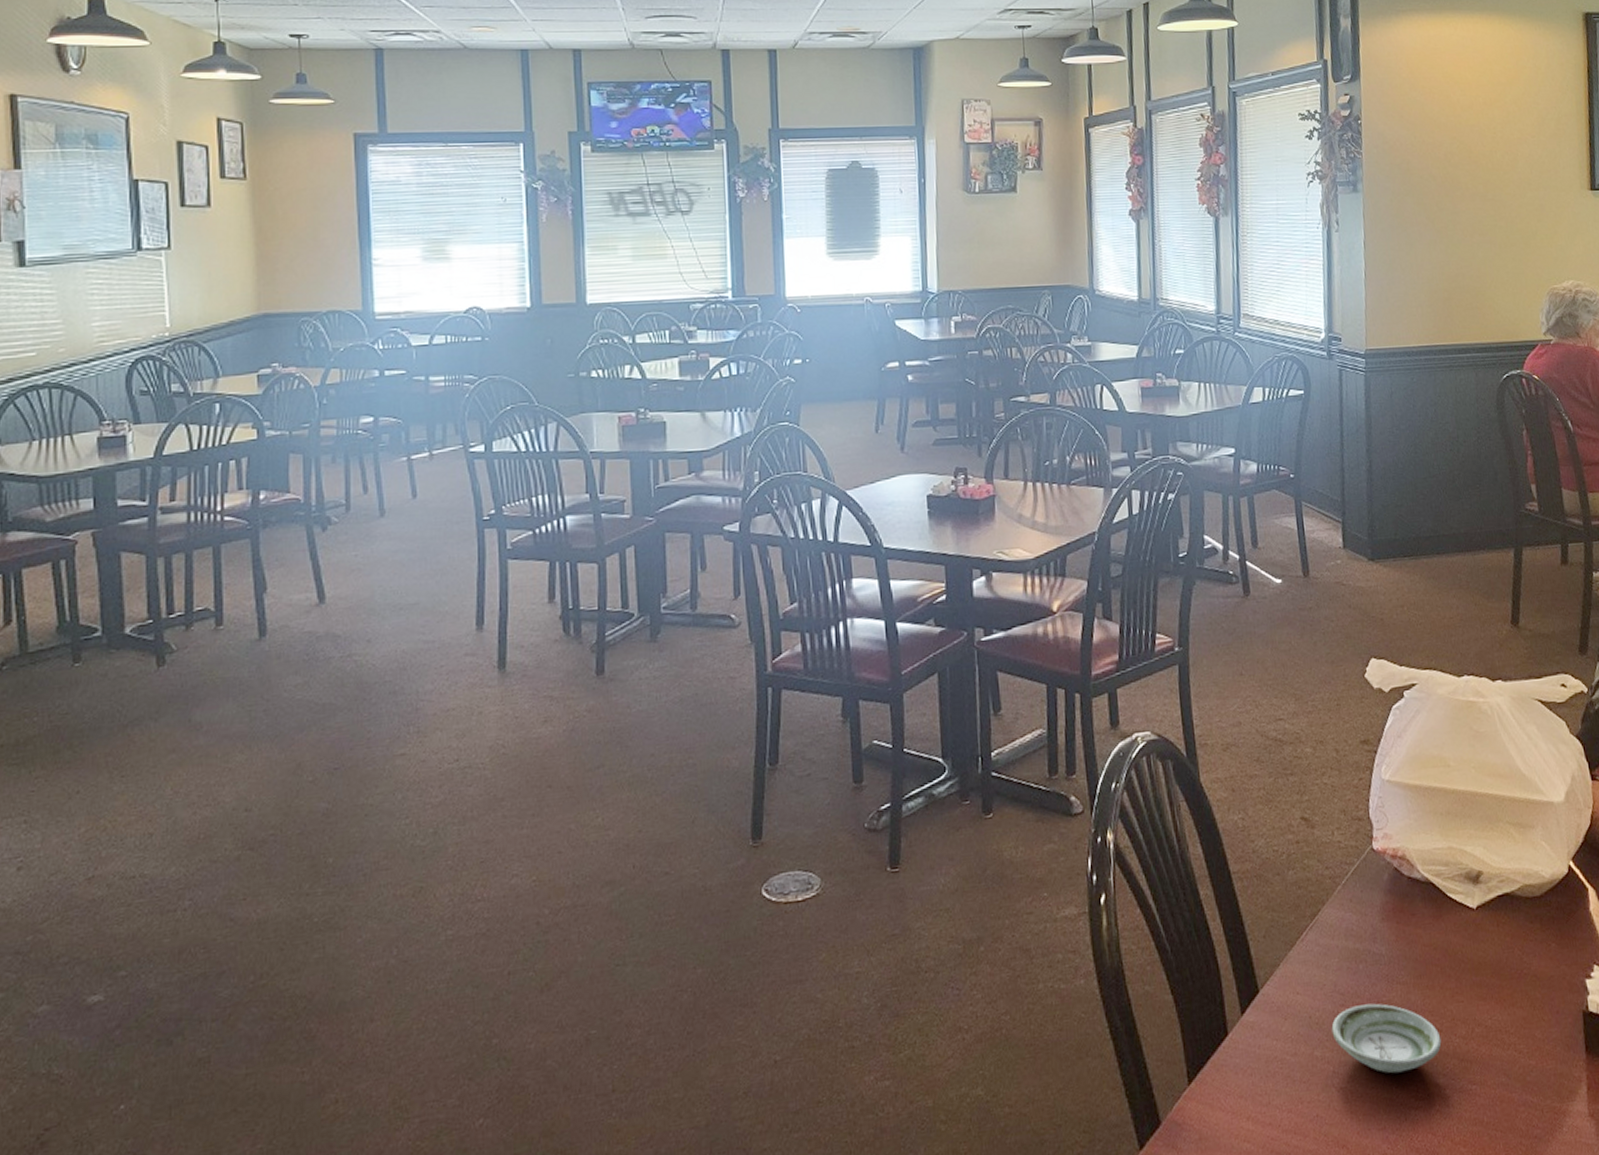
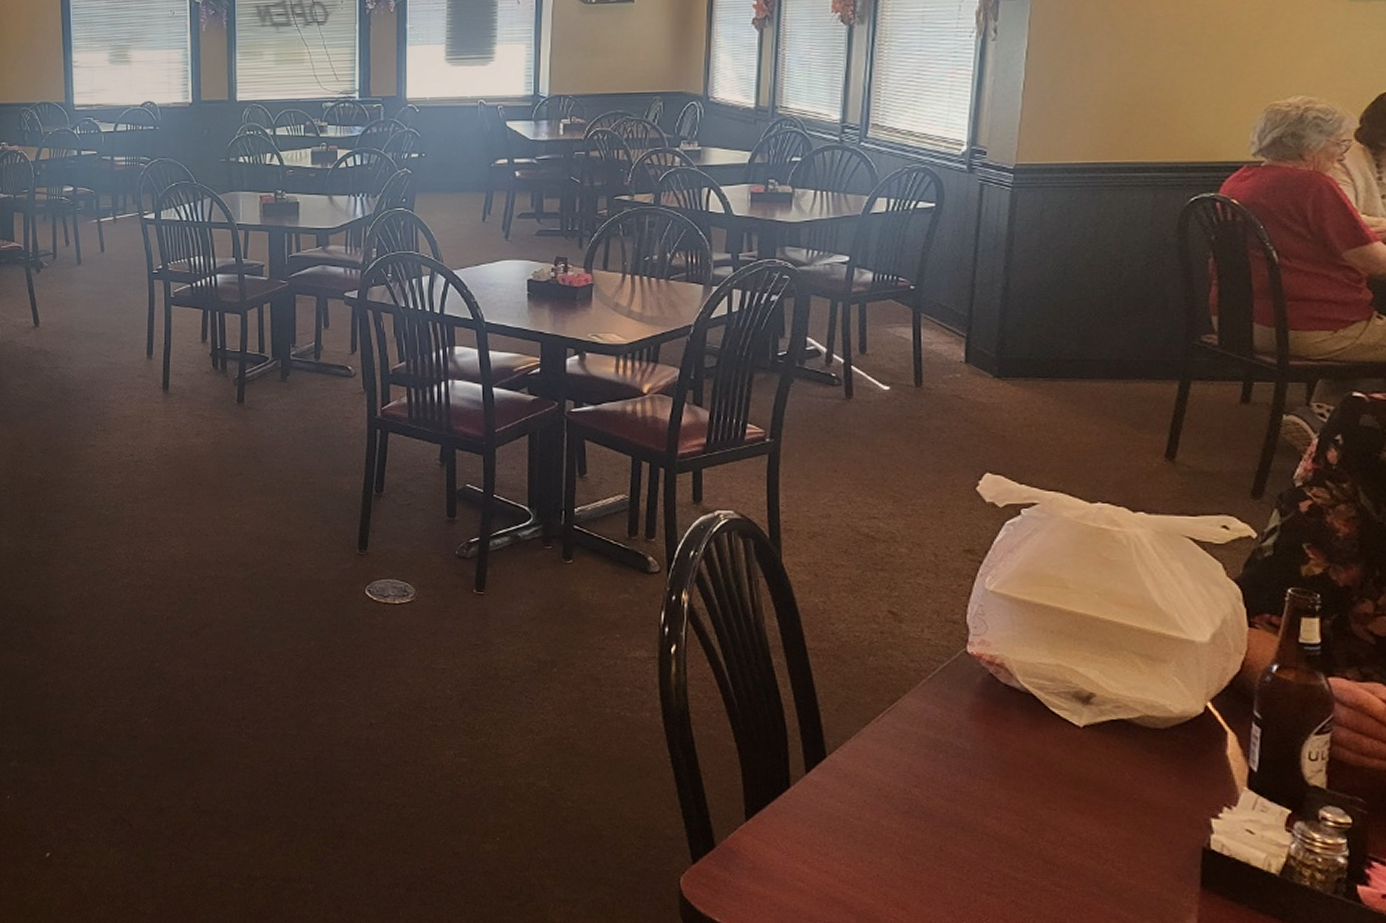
saucer: present [1331,1003,1442,1074] -> none [901,789,1025,859]

